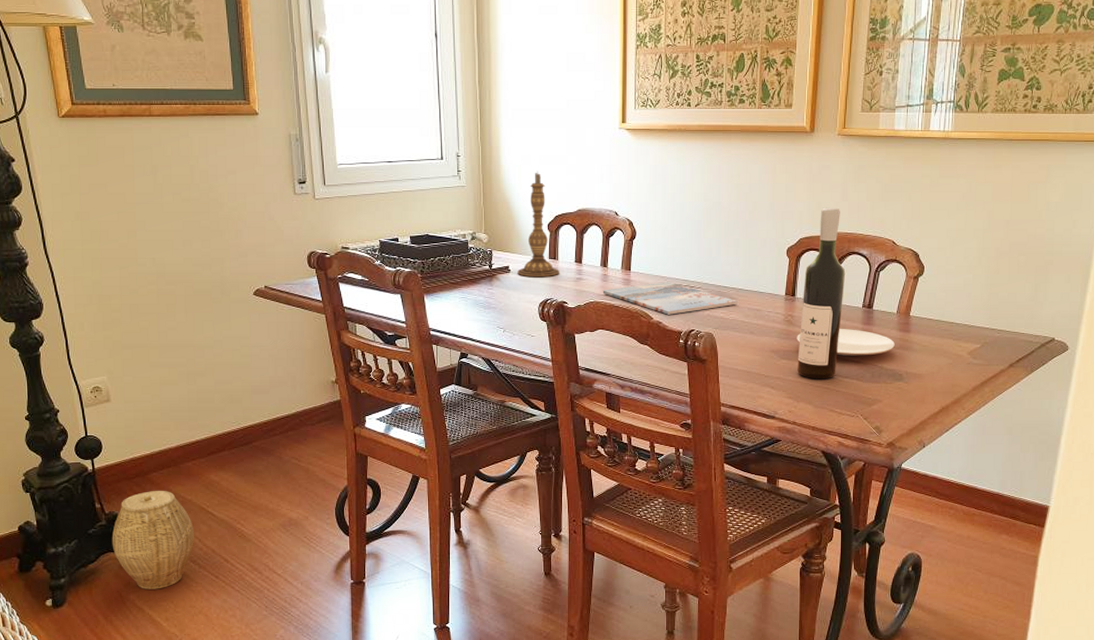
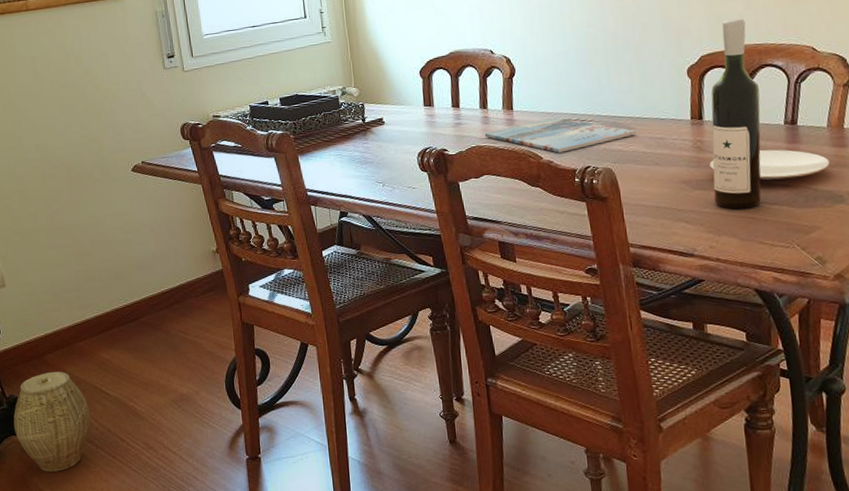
candlestick: present [517,171,559,278] -> none [392,17,436,128]

